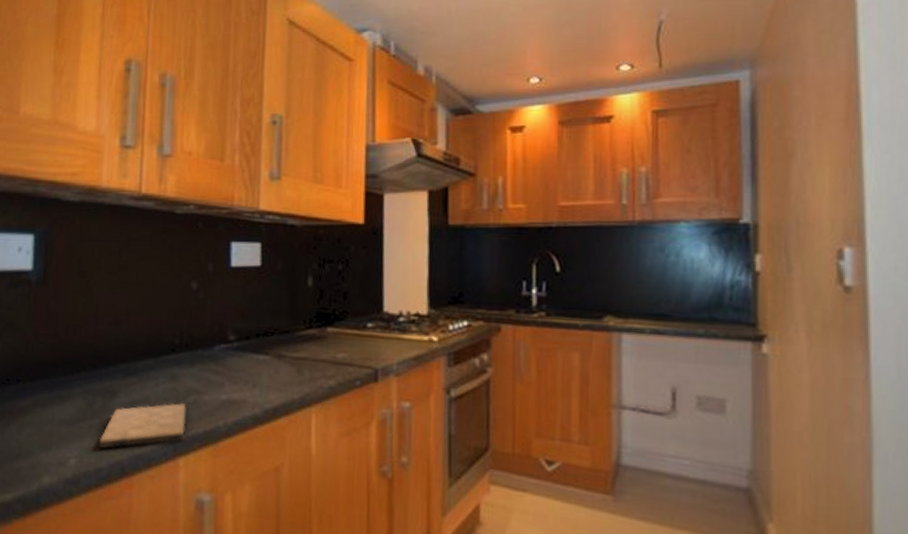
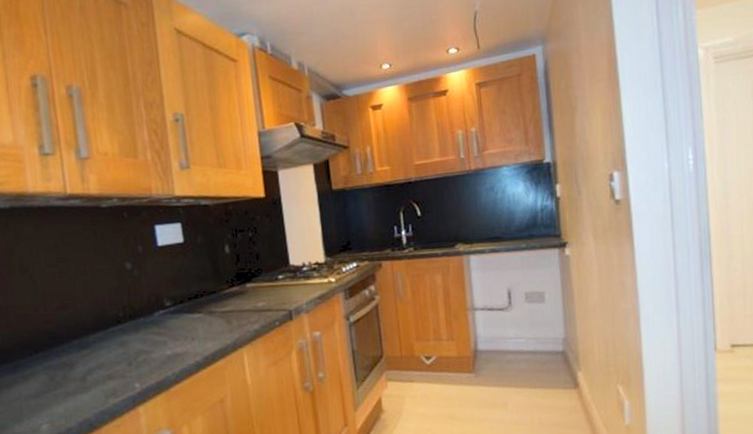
cutting board: present [98,403,186,449] -> none [65,363,141,412]

